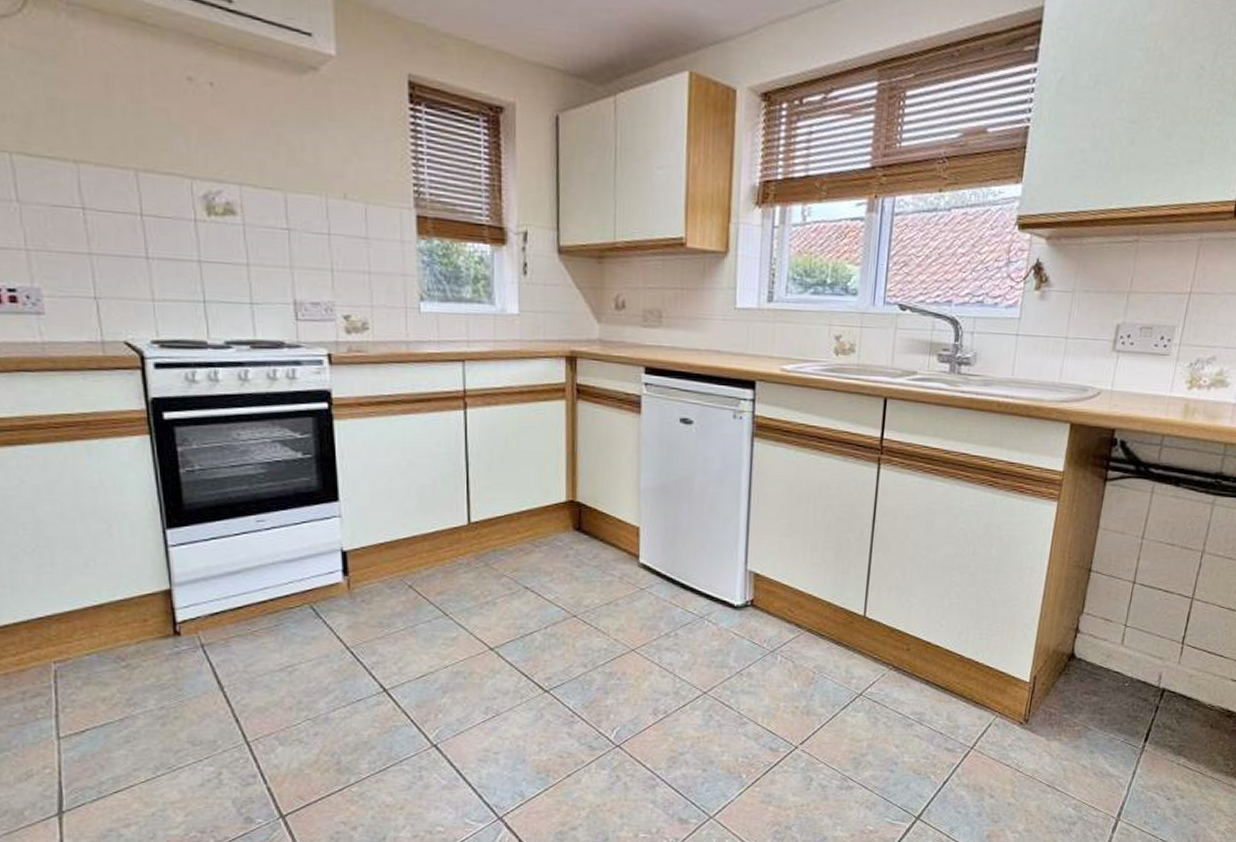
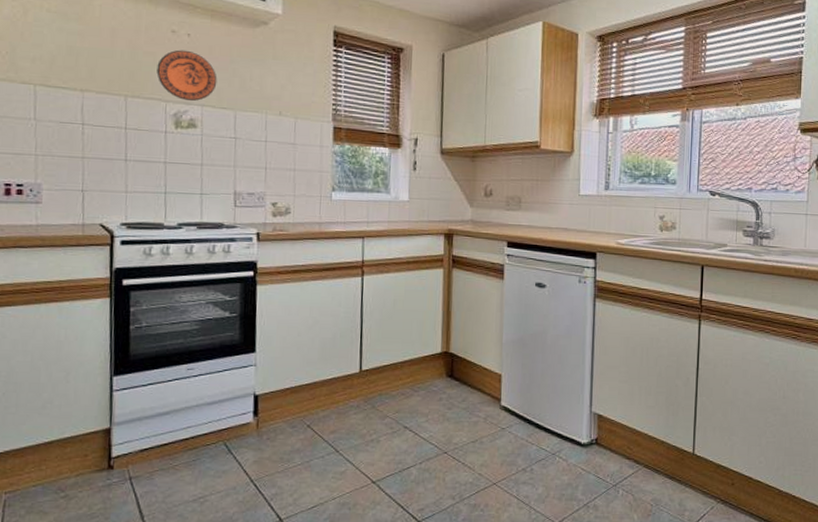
decorative plate: none [173,105,257,179] -> present [156,50,217,102]

